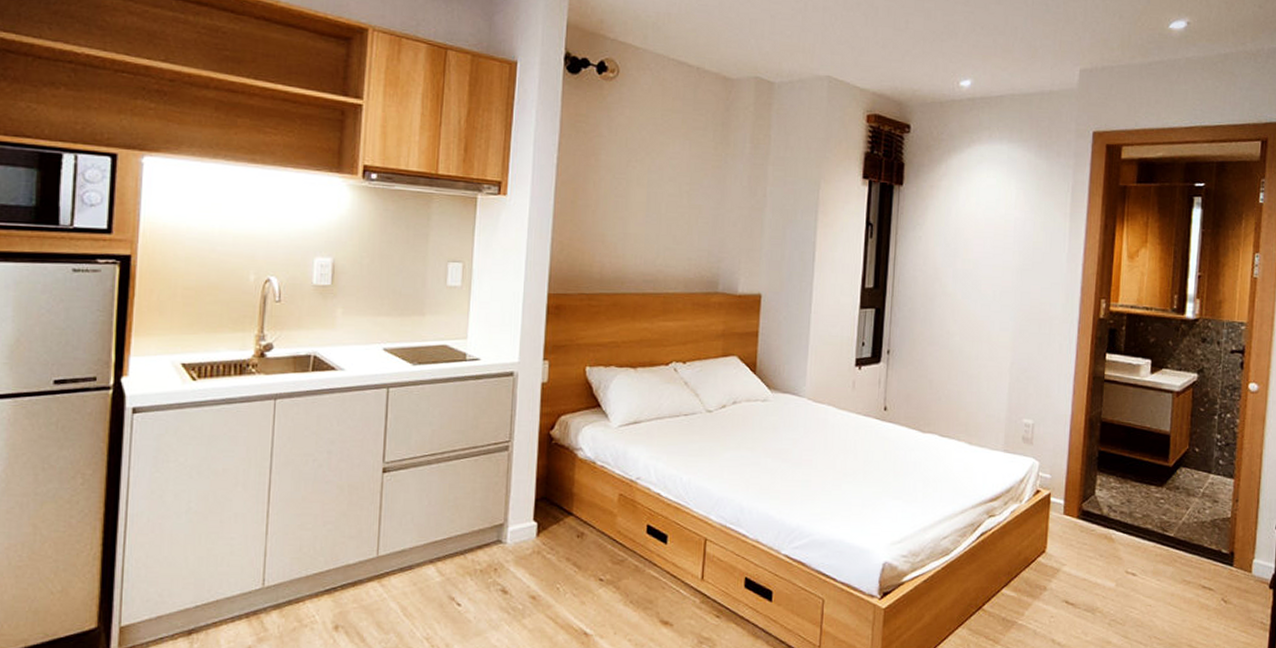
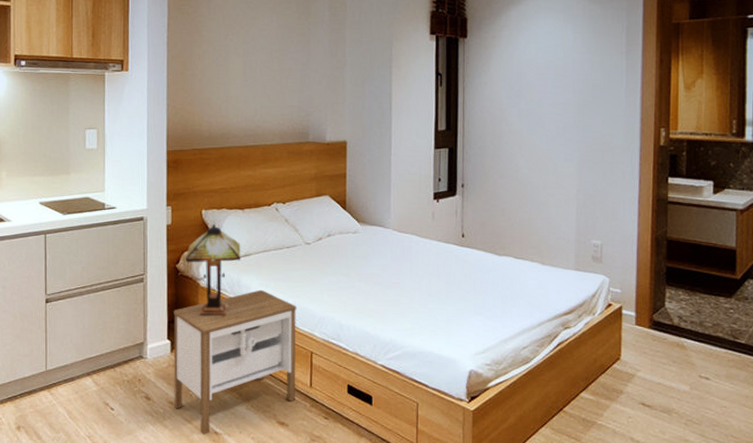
nightstand: none [537,463,692,636] -> present [174,289,297,435]
table lamp: none [562,384,630,493] -> present [186,224,241,315]

